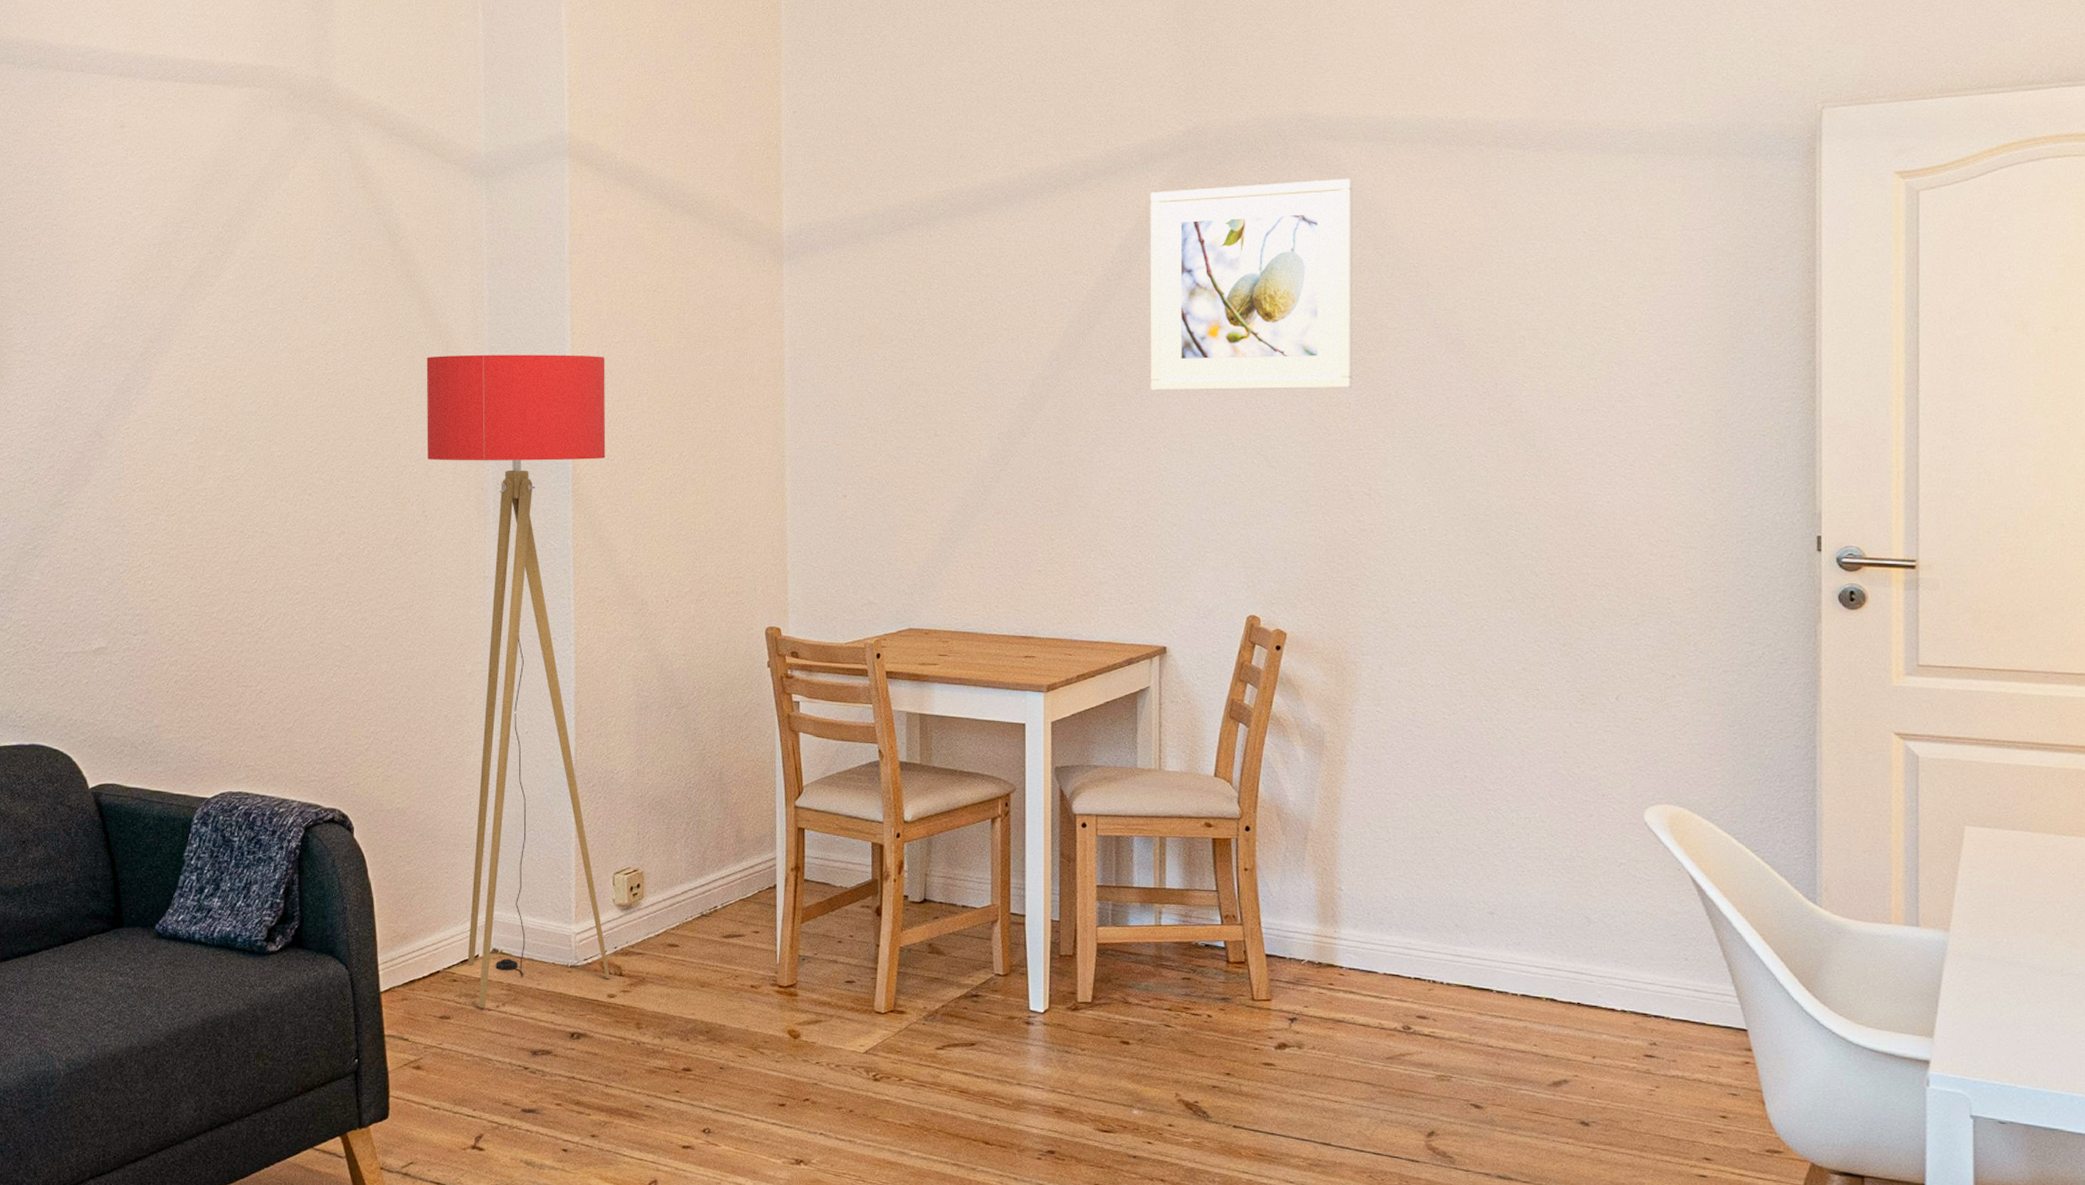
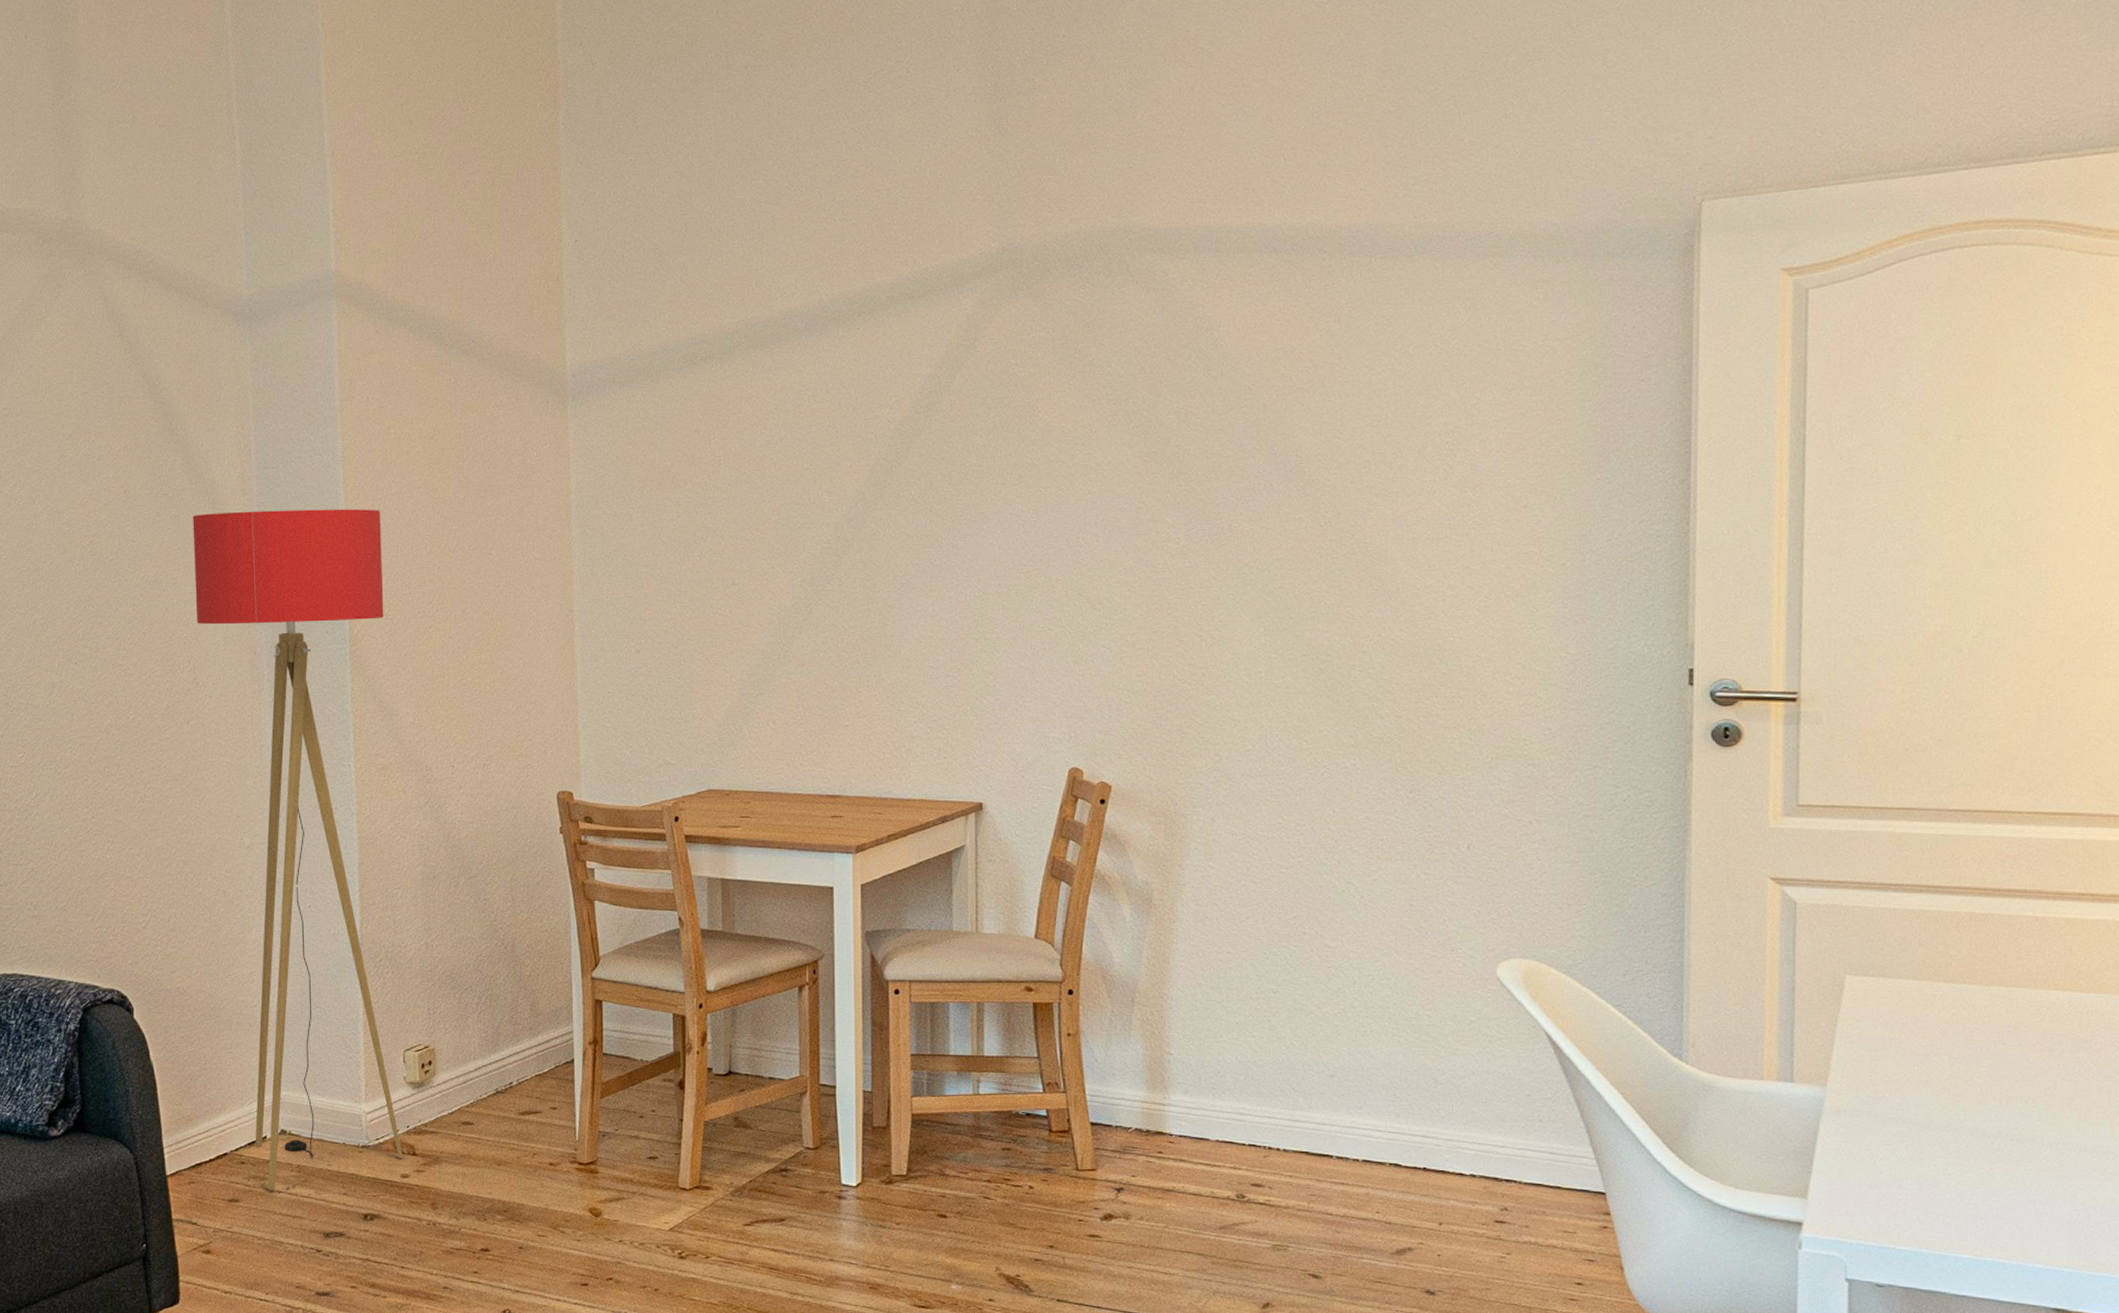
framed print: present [1150,178,1353,391] -> none [961,294,1182,531]

